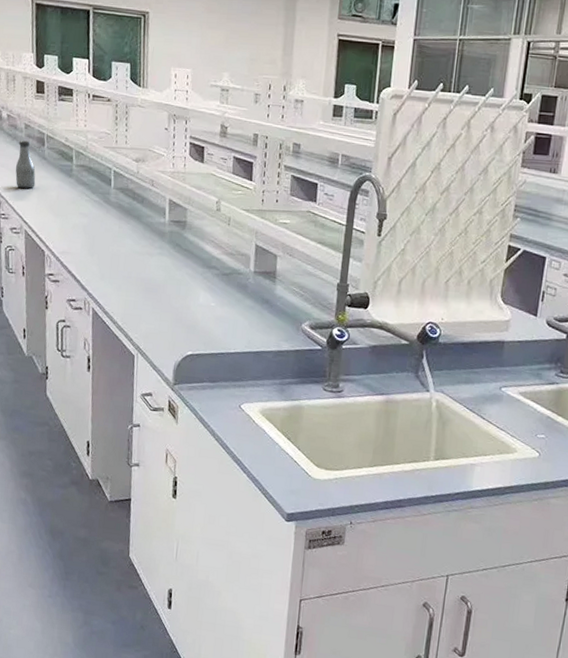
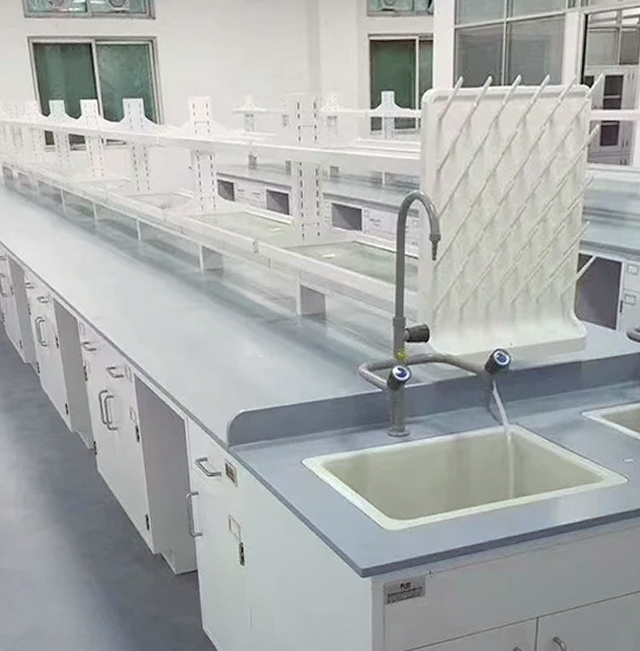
bottle: present [15,140,36,188] -> none [34,199,58,252]

